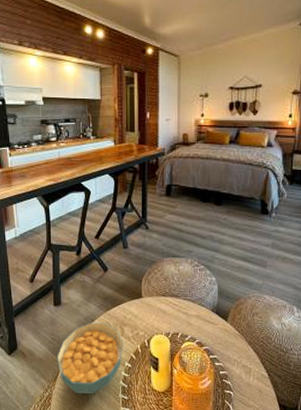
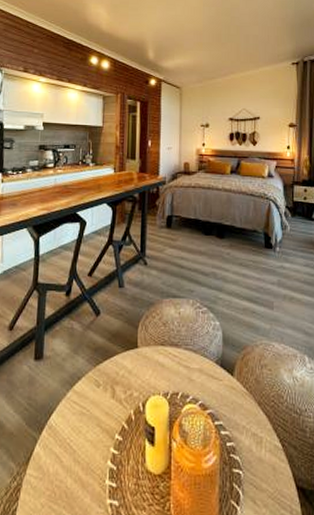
cereal bowl: present [57,322,123,394] -> none [32,381,114,482]

